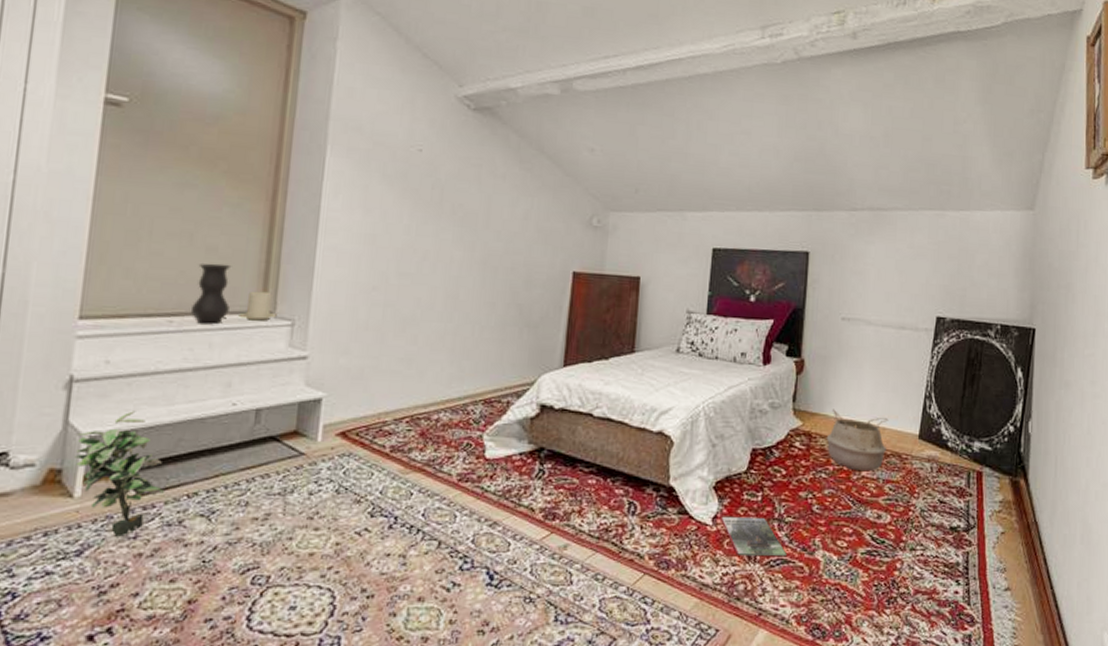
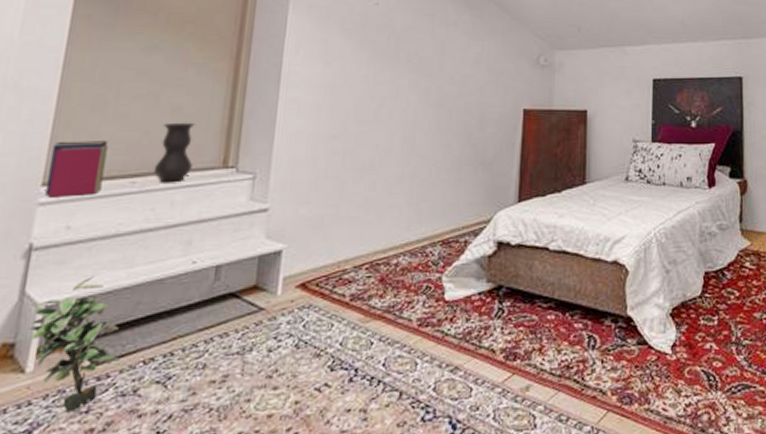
books: none [82,276,144,332] -> present [45,141,109,197]
candle: present [238,291,277,321] -> none [201,147,239,176]
magazine: present [721,516,787,557] -> none [680,342,747,383]

